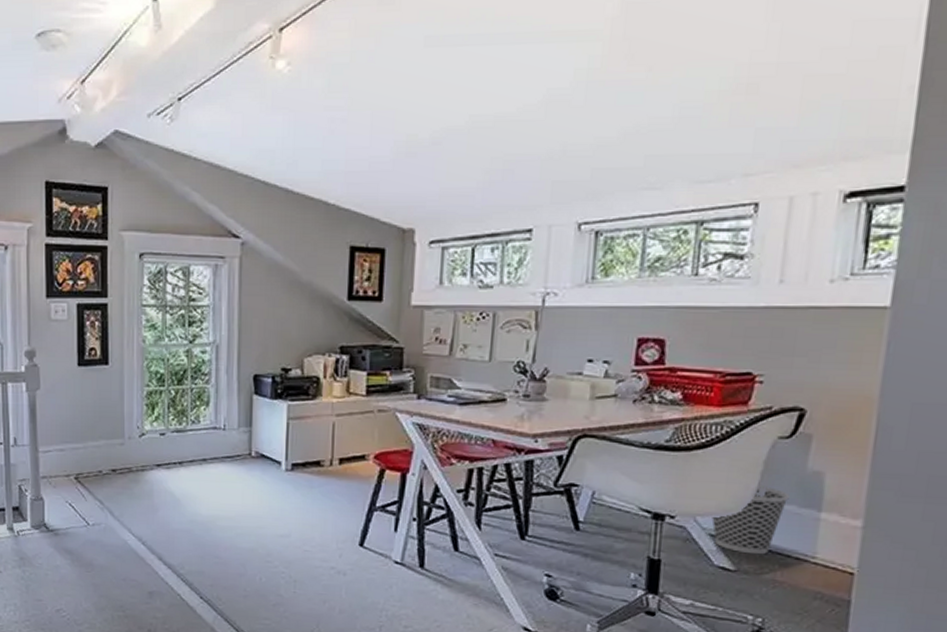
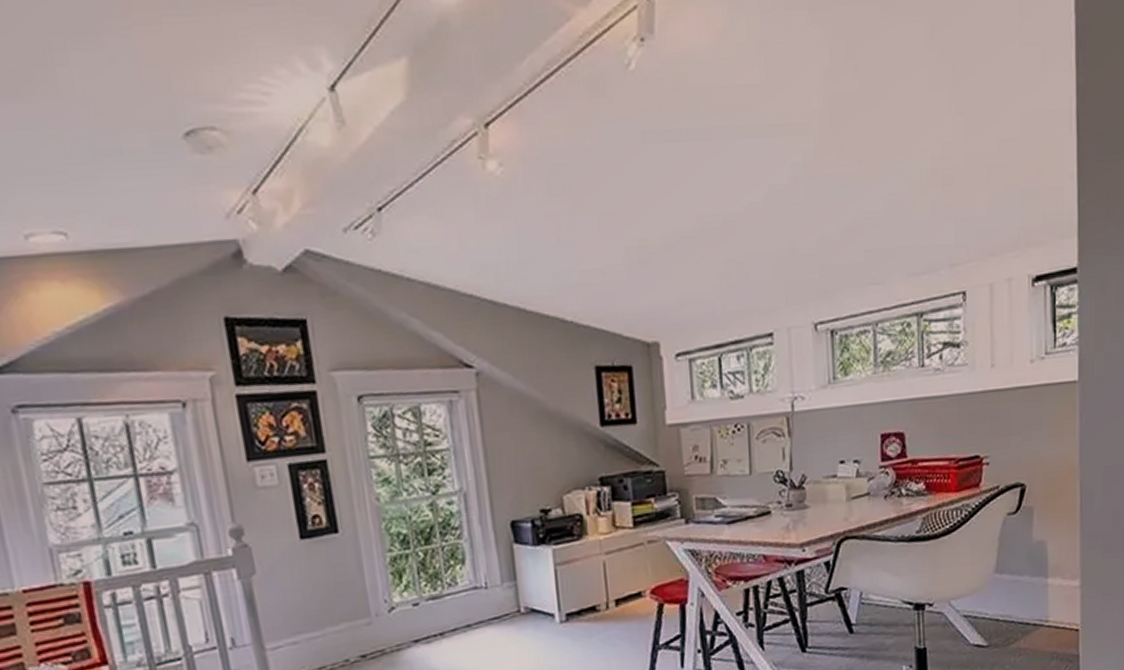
wastebasket: present [711,485,790,555] -> none [963,561,1022,628]

